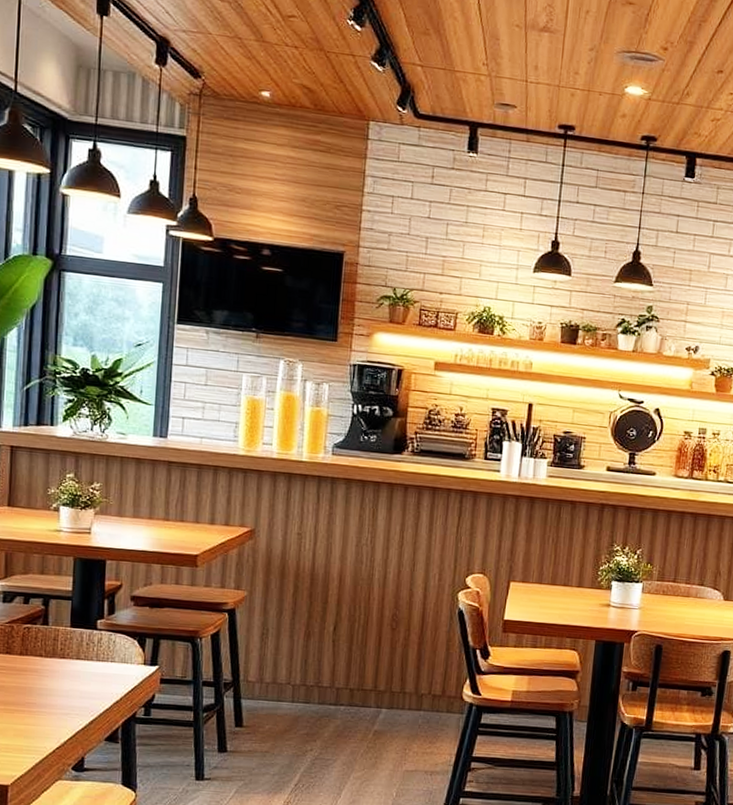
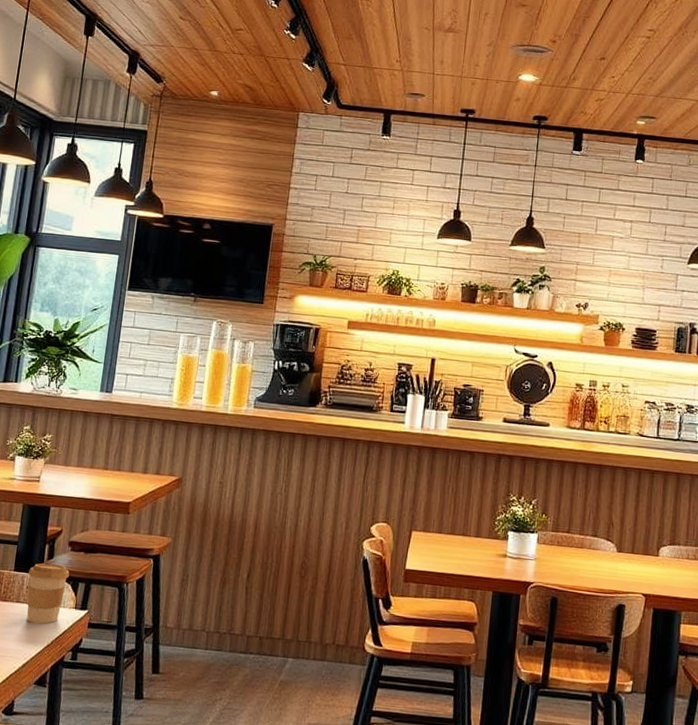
coffee cup: none [87,619,134,681] -> present [26,563,69,624]

